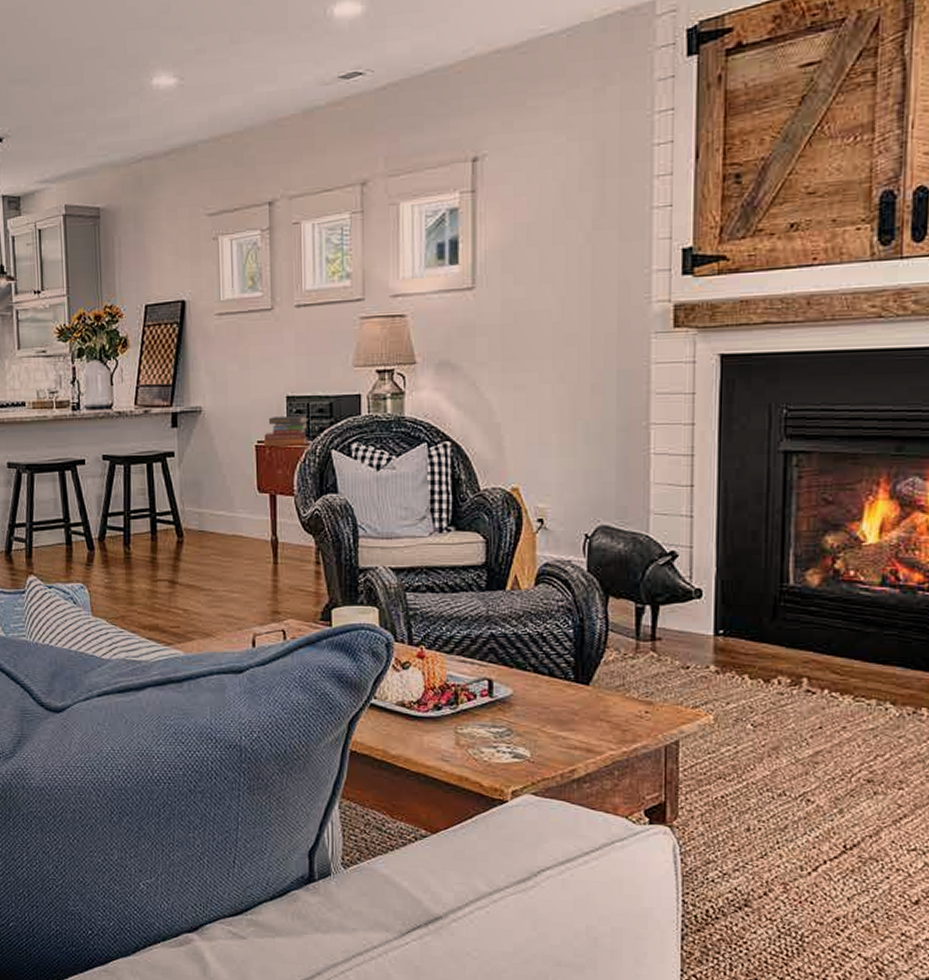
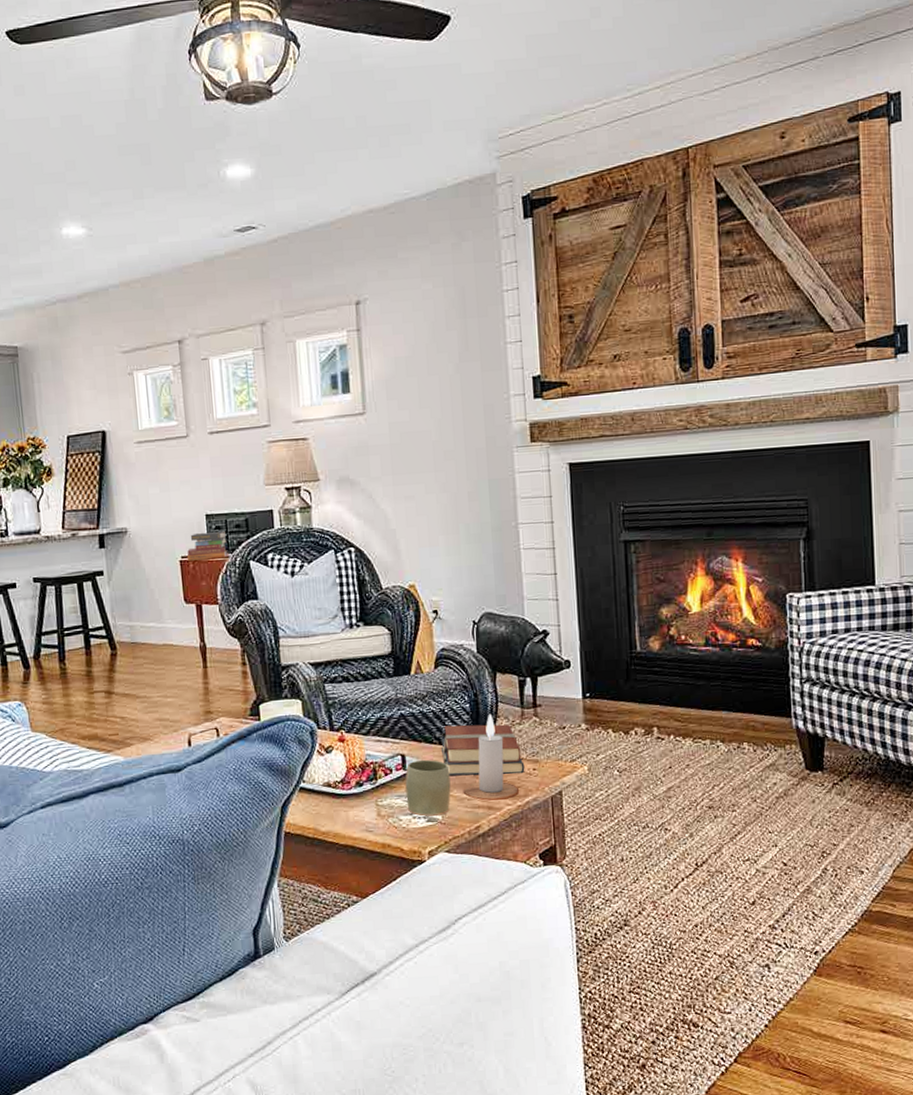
mug: none [490,687,544,752] -> present [405,759,451,817]
books: none [536,652,635,716] -> present [441,724,525,776]
candle: none [558,643,627,744] -> present [463,713,520,801]

